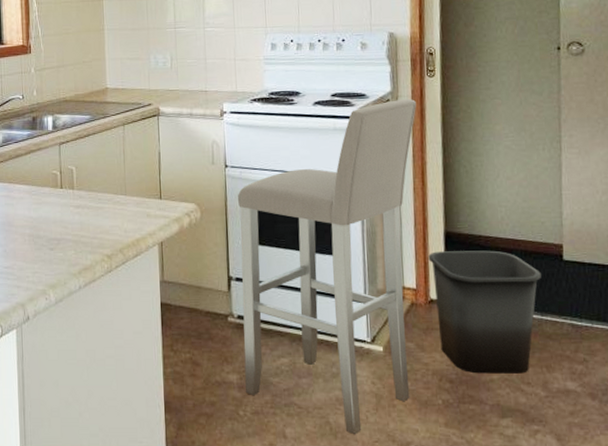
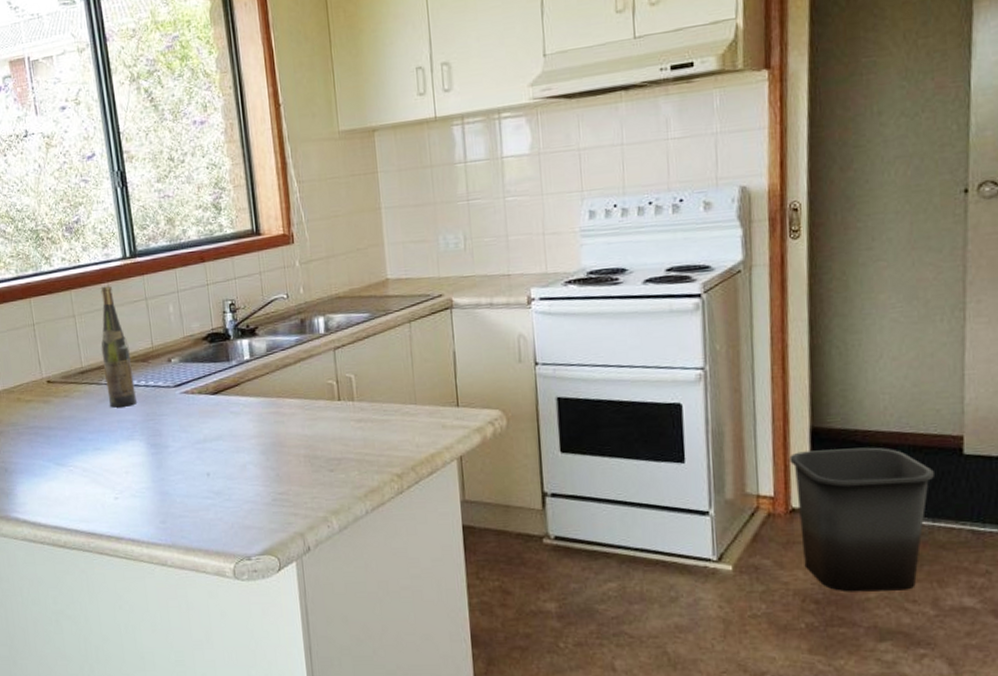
bar stool: present [238,98,416,435] -> none [551,267,775,666]

